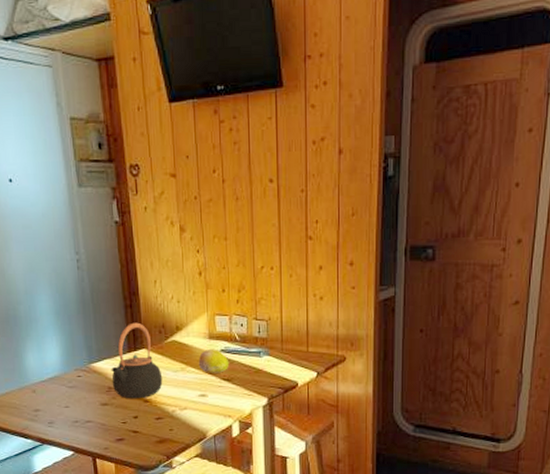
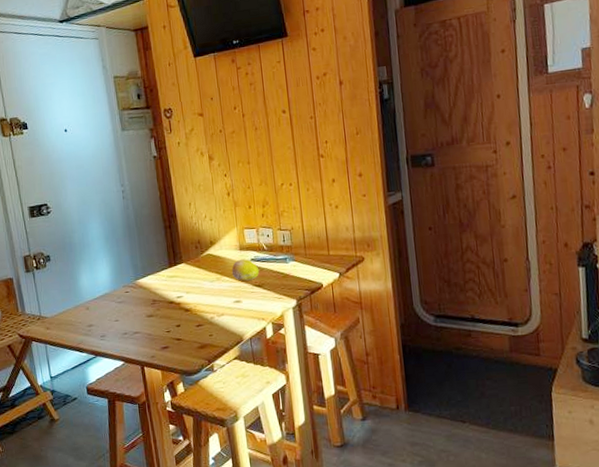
teapot: present [111,322,163,399] -> none [155,240,201,310]

